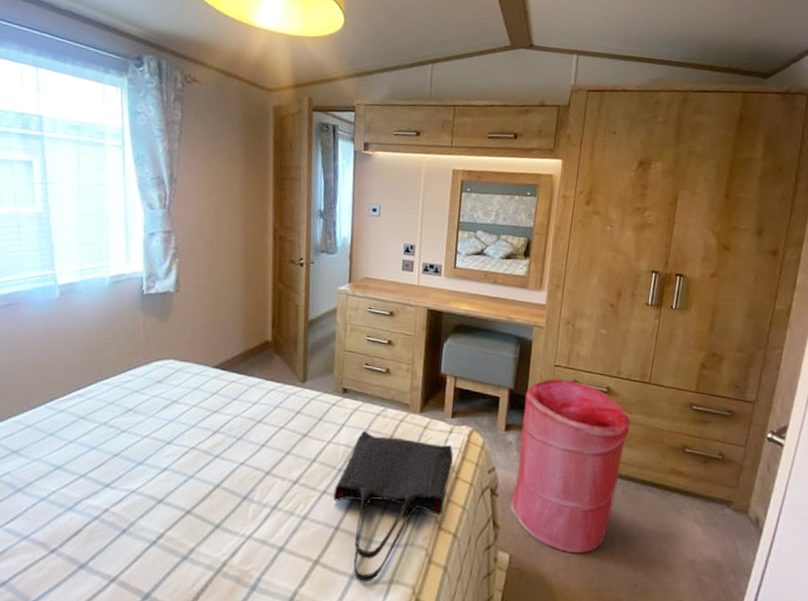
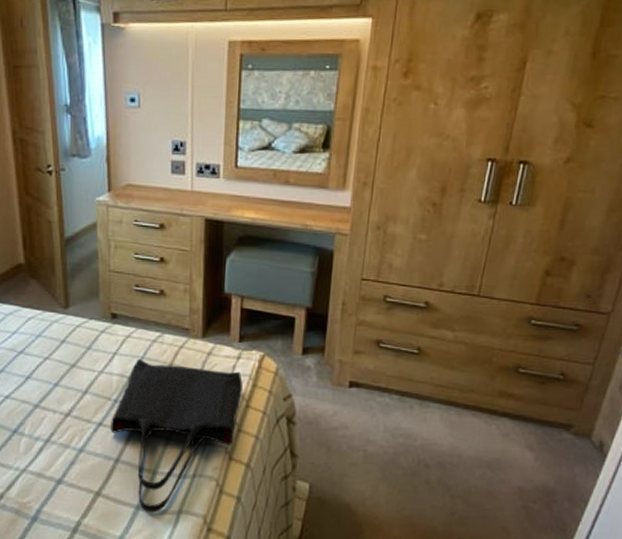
laundry hamper: present [510,379,631,553] -> none [309,294,453,481]

